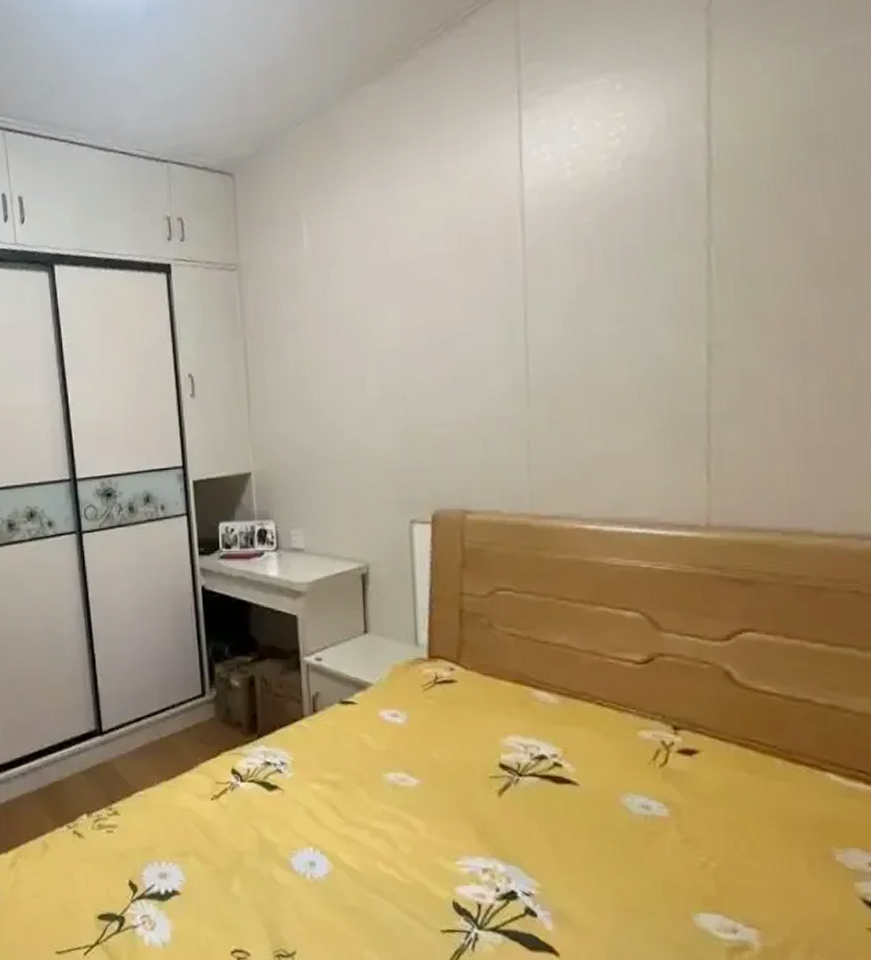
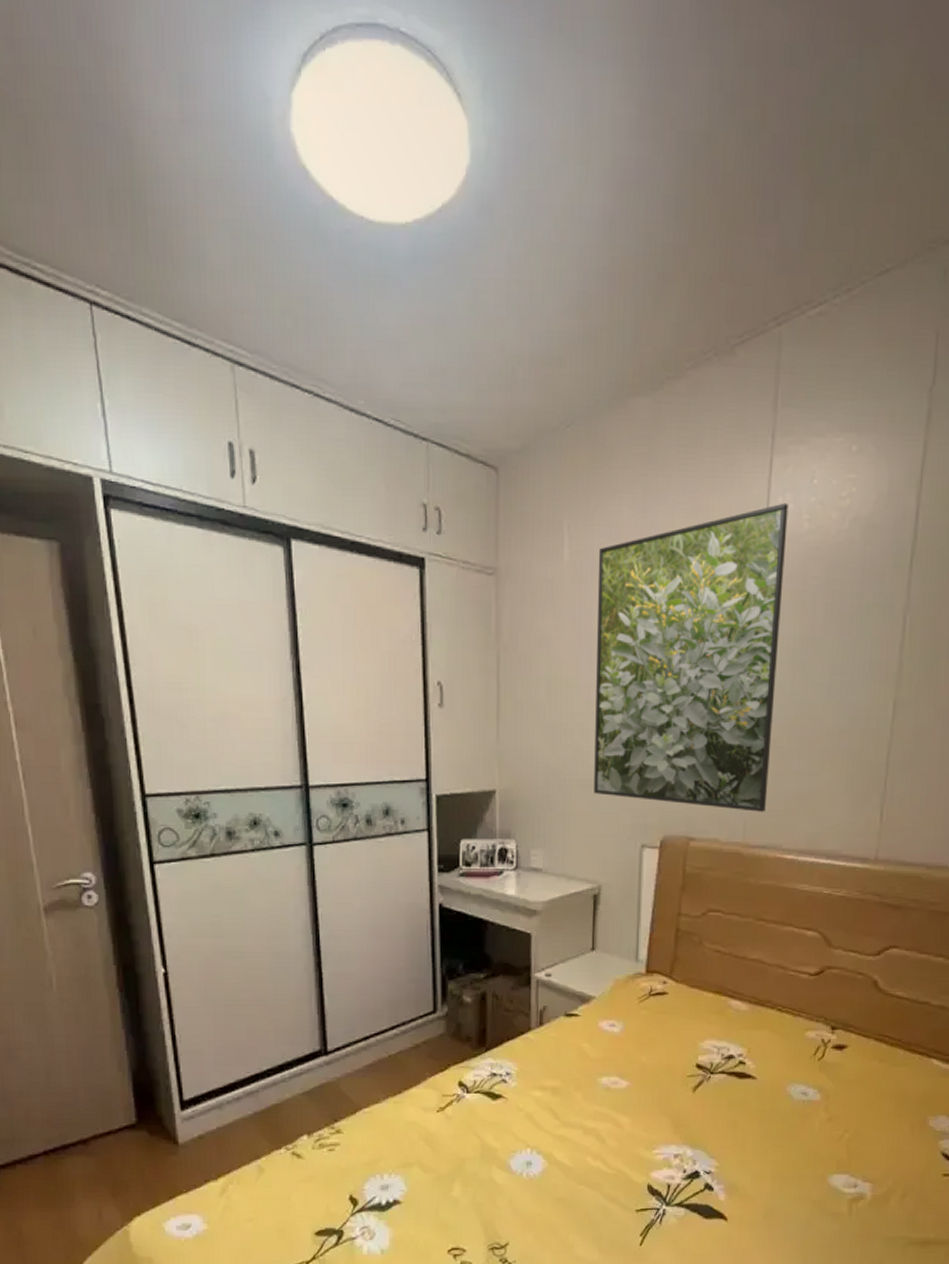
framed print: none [338,154,556,479] -> present [594,503,789,812]

